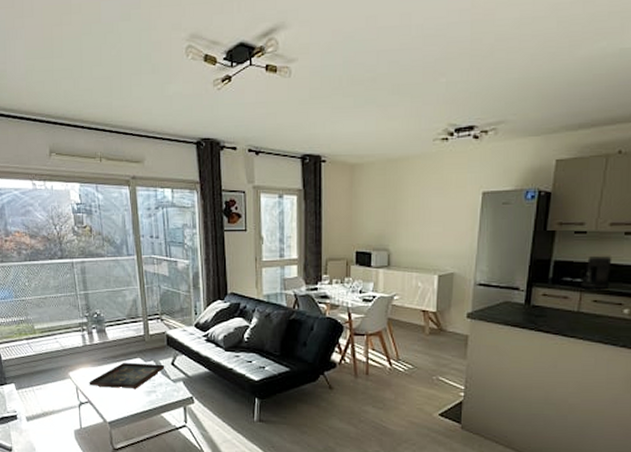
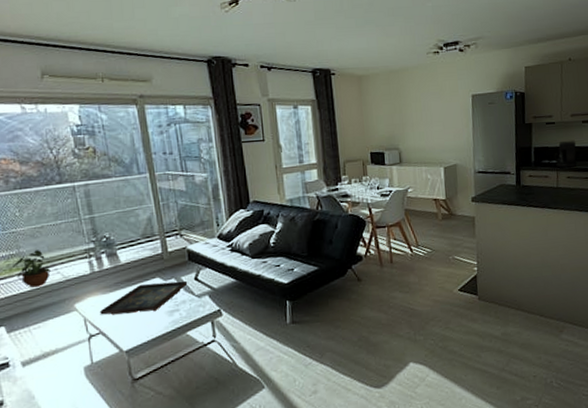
potted plant: none [22,319,51,352] -> present [13,250,50,288]

